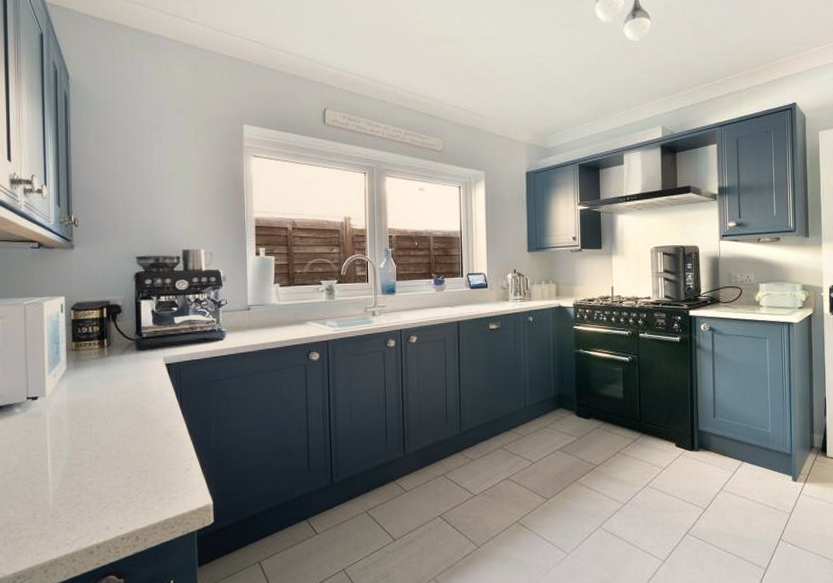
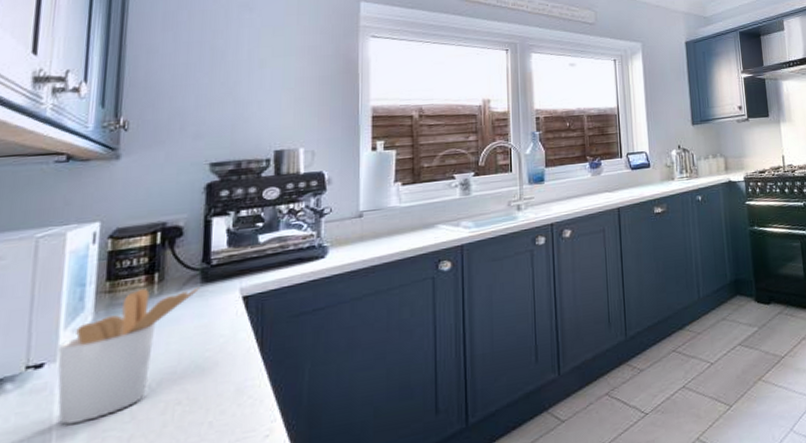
utensil holder: none [46,350,135,442] -> present [57,287,199,425]

